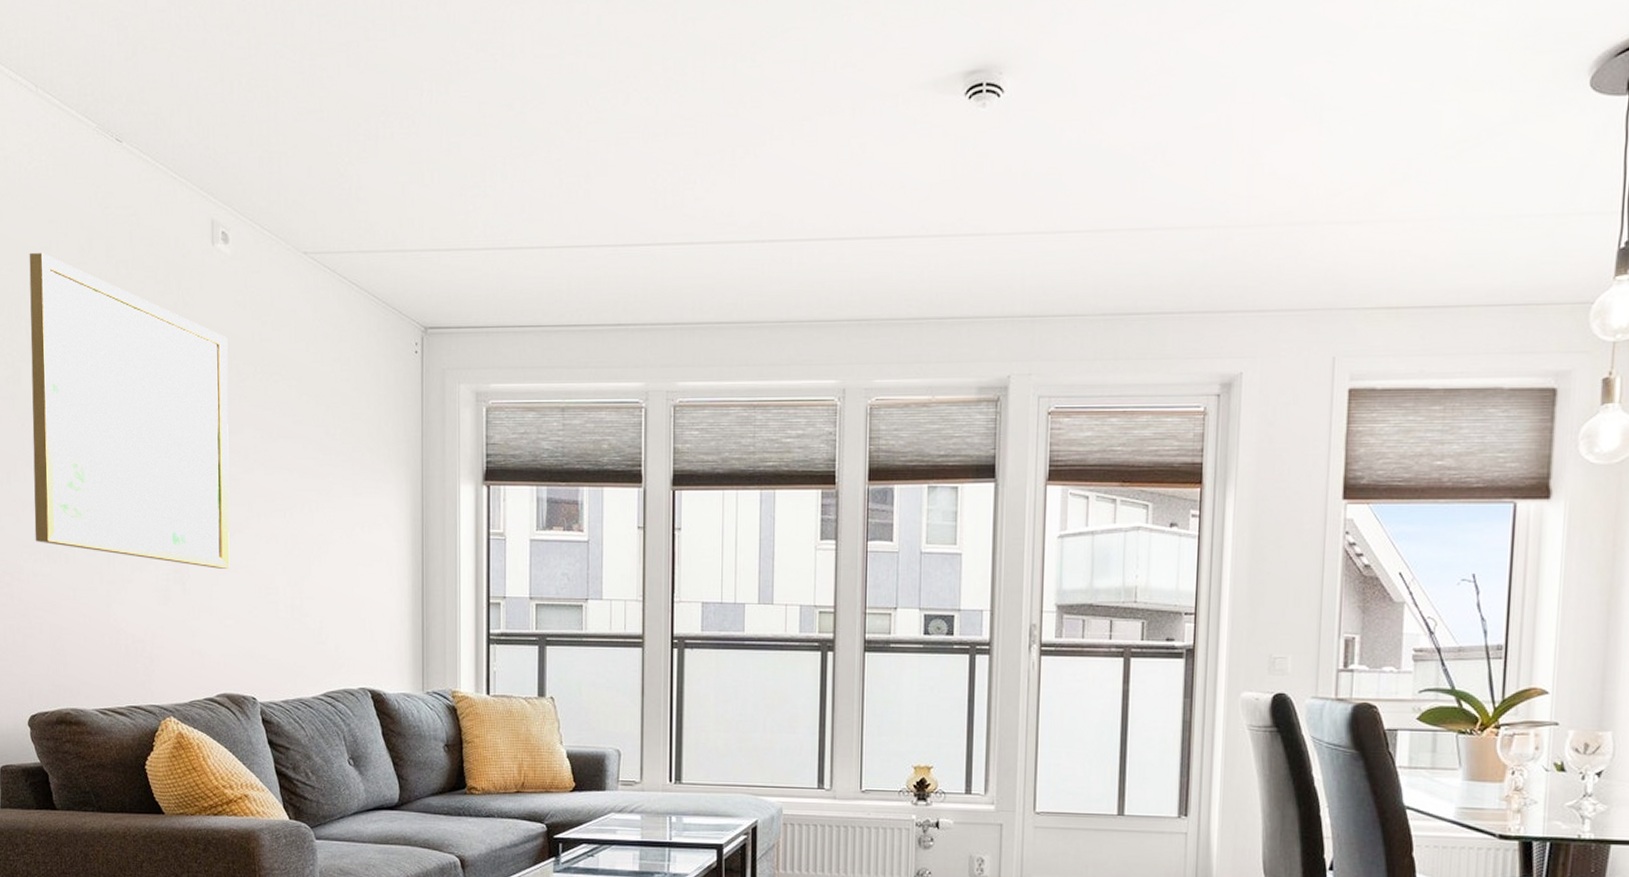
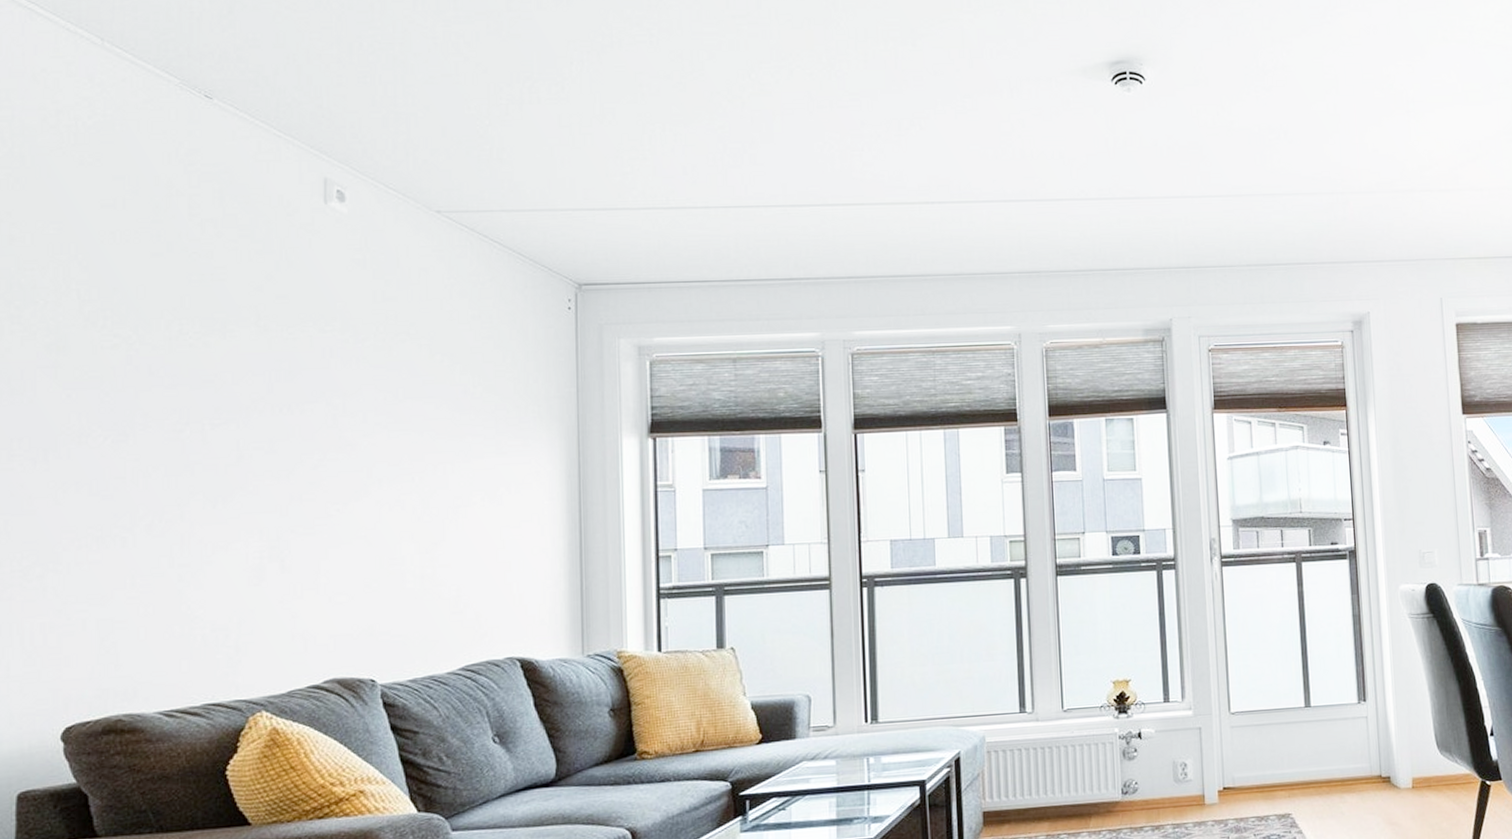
wall art: present [29,253,230,569] -> none [80,211,343,542]

